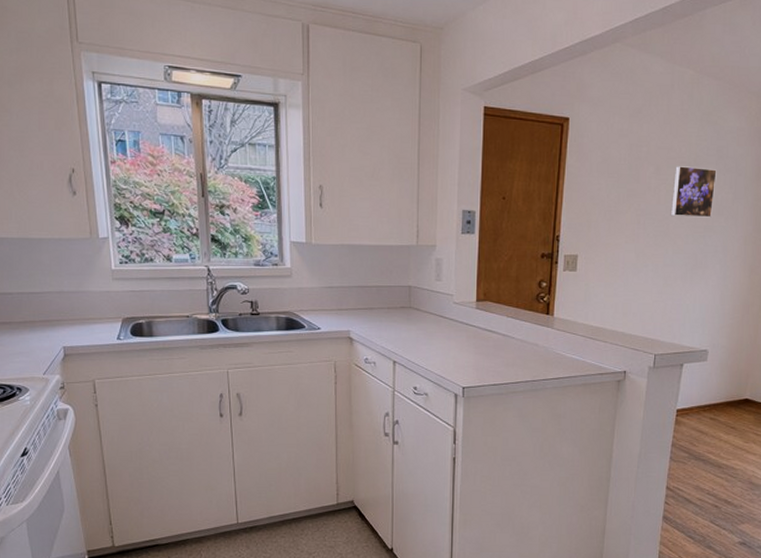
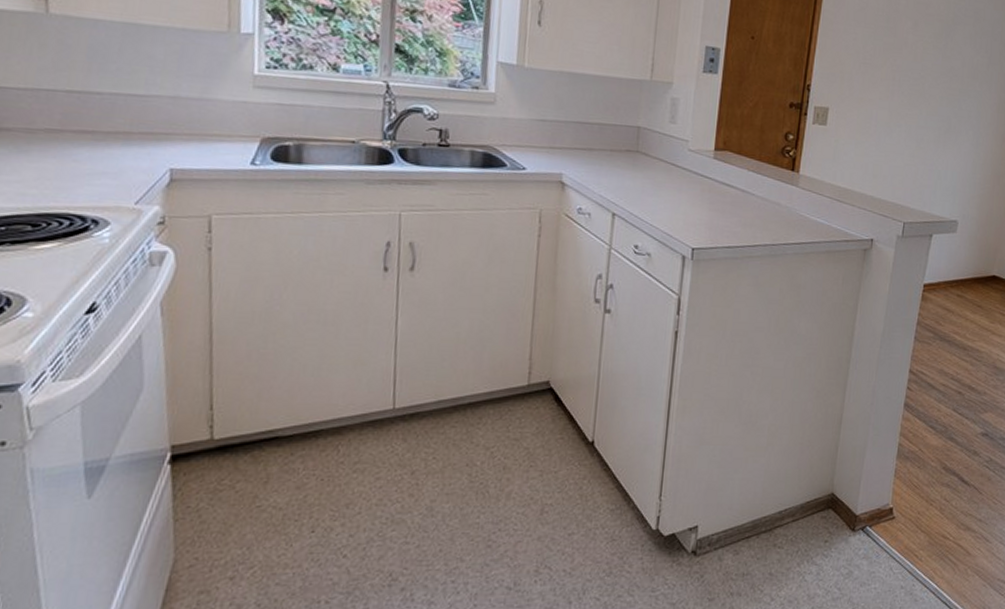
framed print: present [670,166,717,218] -> none [926,23,974,81]

